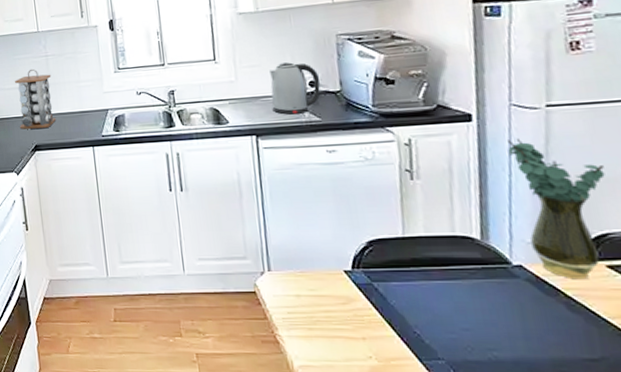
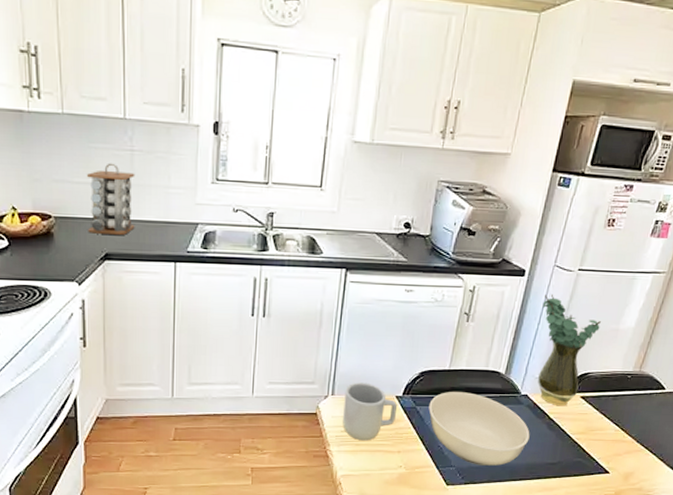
kettle: present [270,62,321,115] -> none [366,201,414,253]
mug: none [282,256,350,325] -> present [342,382,398,441]
bowl: none [388,264,544,360] -> present [429,392,530,466]

